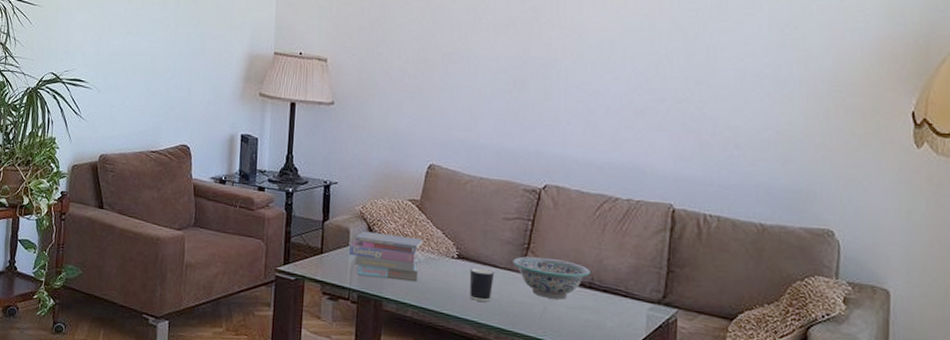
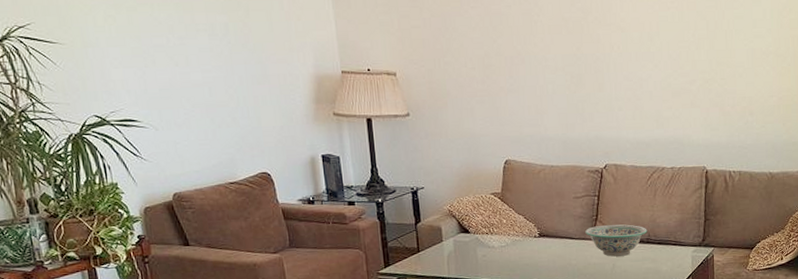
books: present [348,231,423,281] -> none [443,225,508,265]
mug: present [469,267,494,302] -> none [550,241,571,269]

